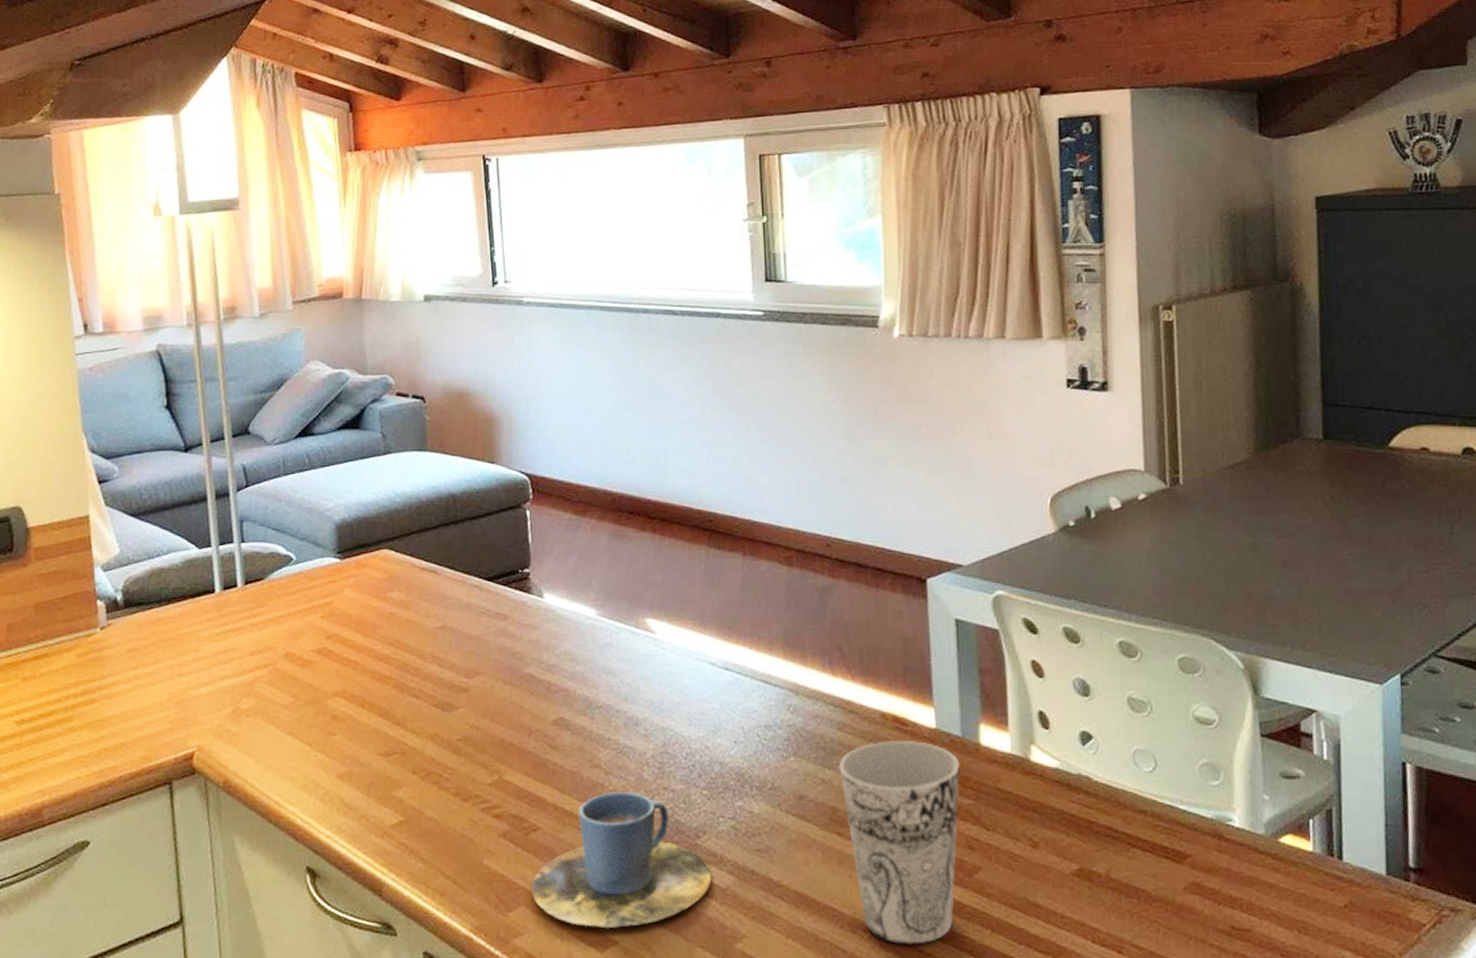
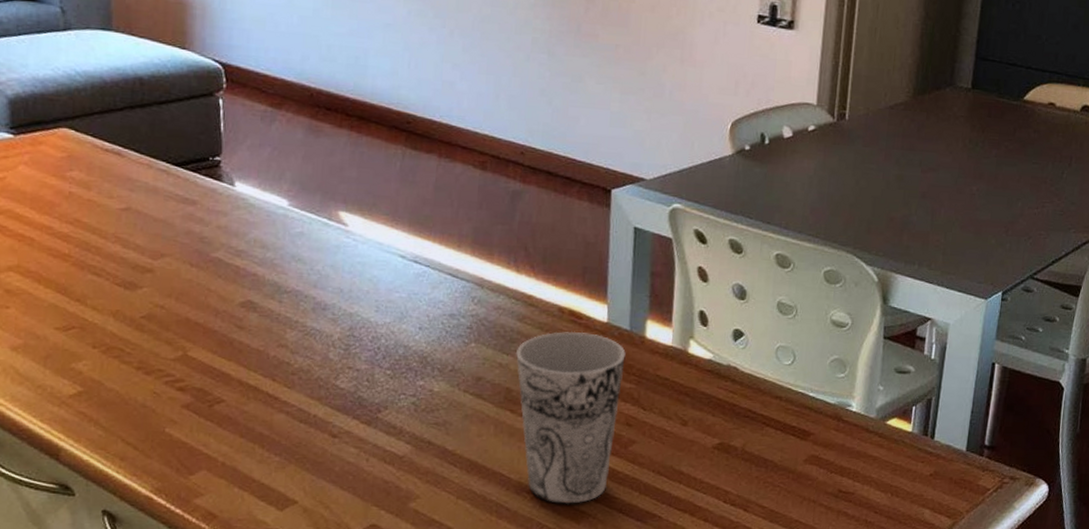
cup: present [531,792,712,928] -> none [213,370,391,490]

